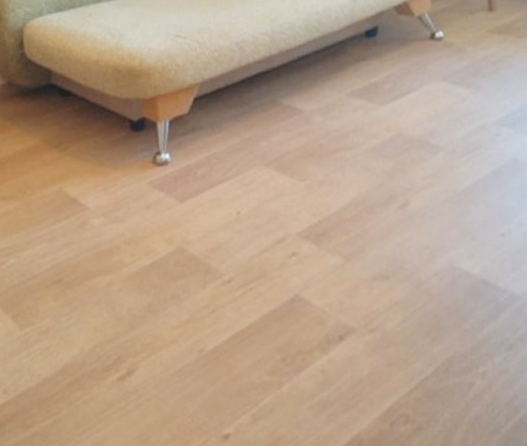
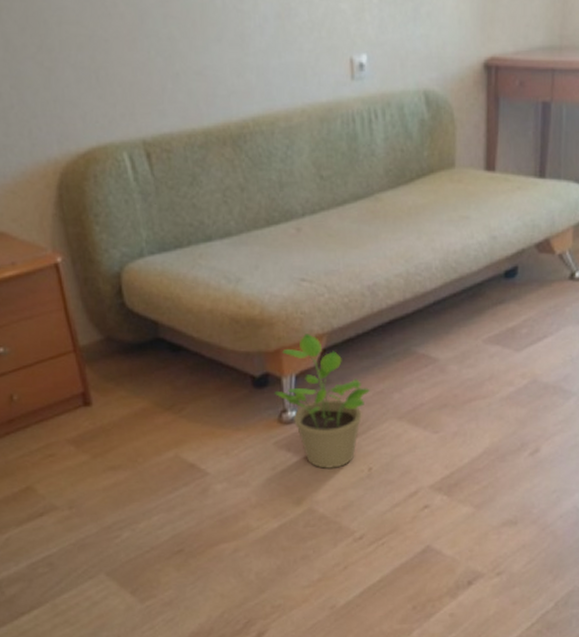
potted plant: none [150,84,239,211] -> present [274,334,371,470]

